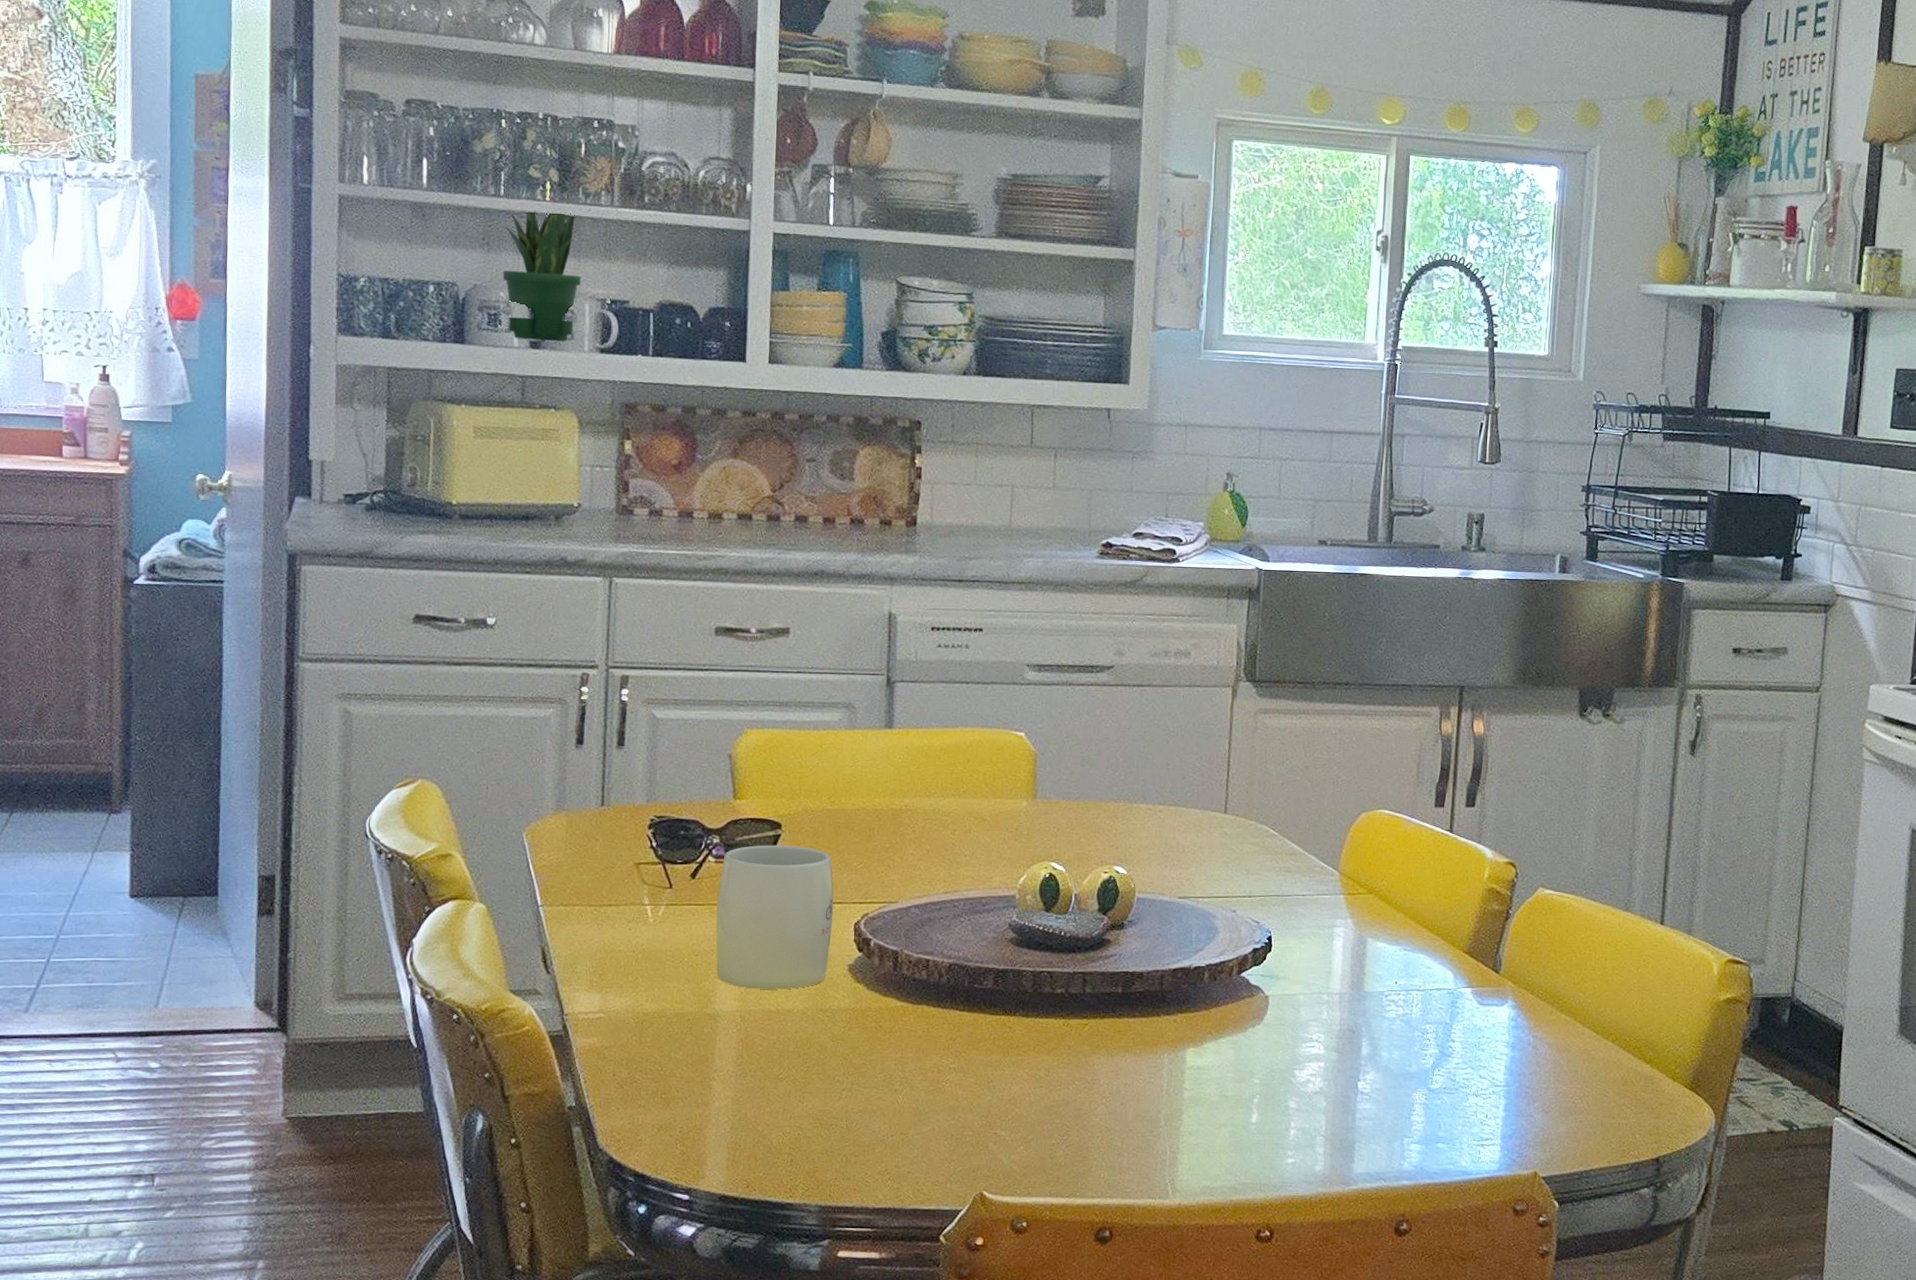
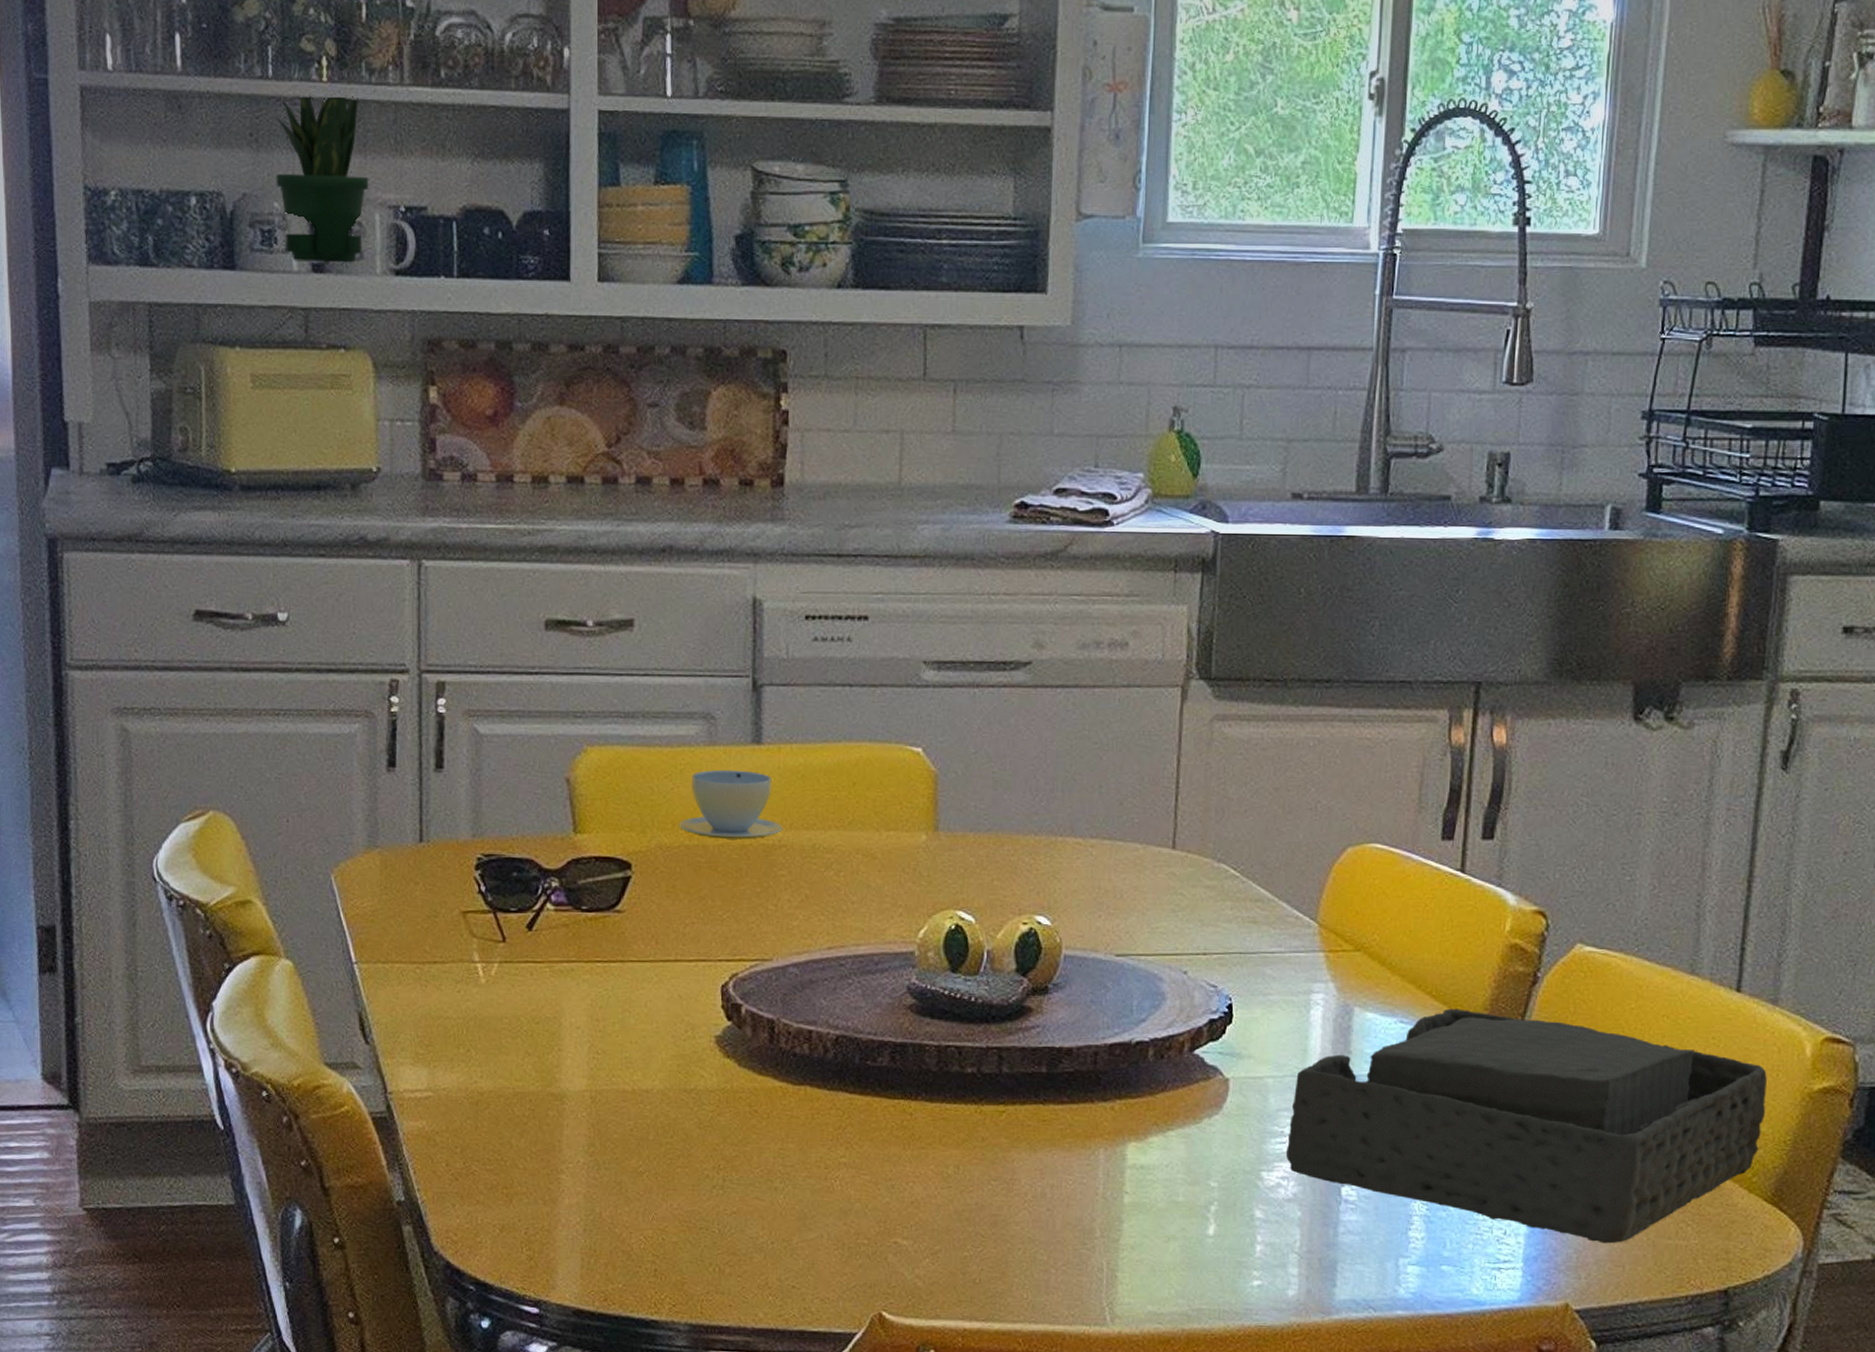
mug: present [715,845,834,990] -> none [559,889,696,1066]
teacup: none [822,748,909,805] -> present [678,769,783,840]
napkin holder: none [1314,938,1685,1124] -> present [1285,1008,1767,1244]

